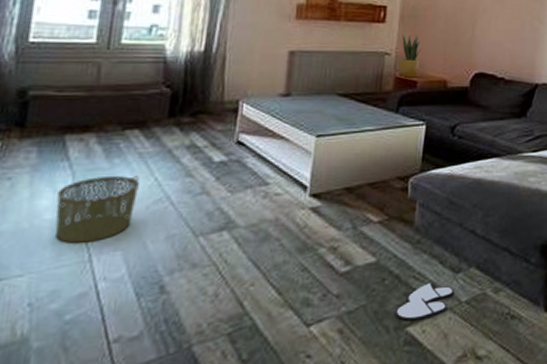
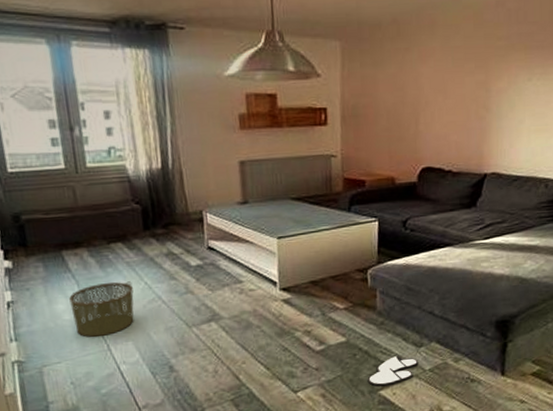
planter: present [399,34,422,78] -> none [346,134,366,178]

